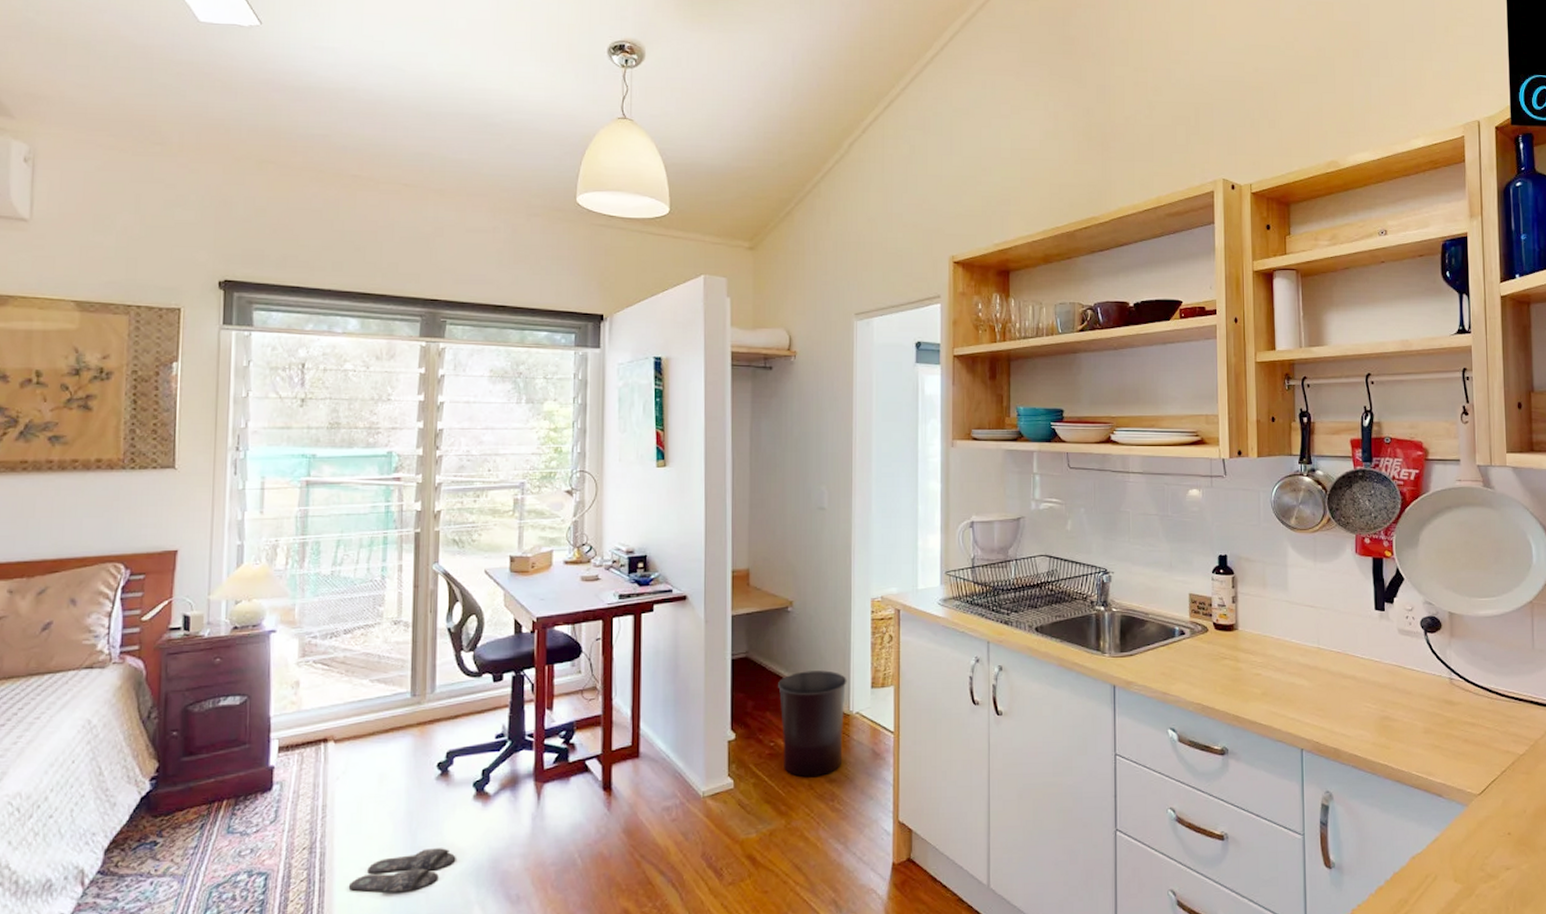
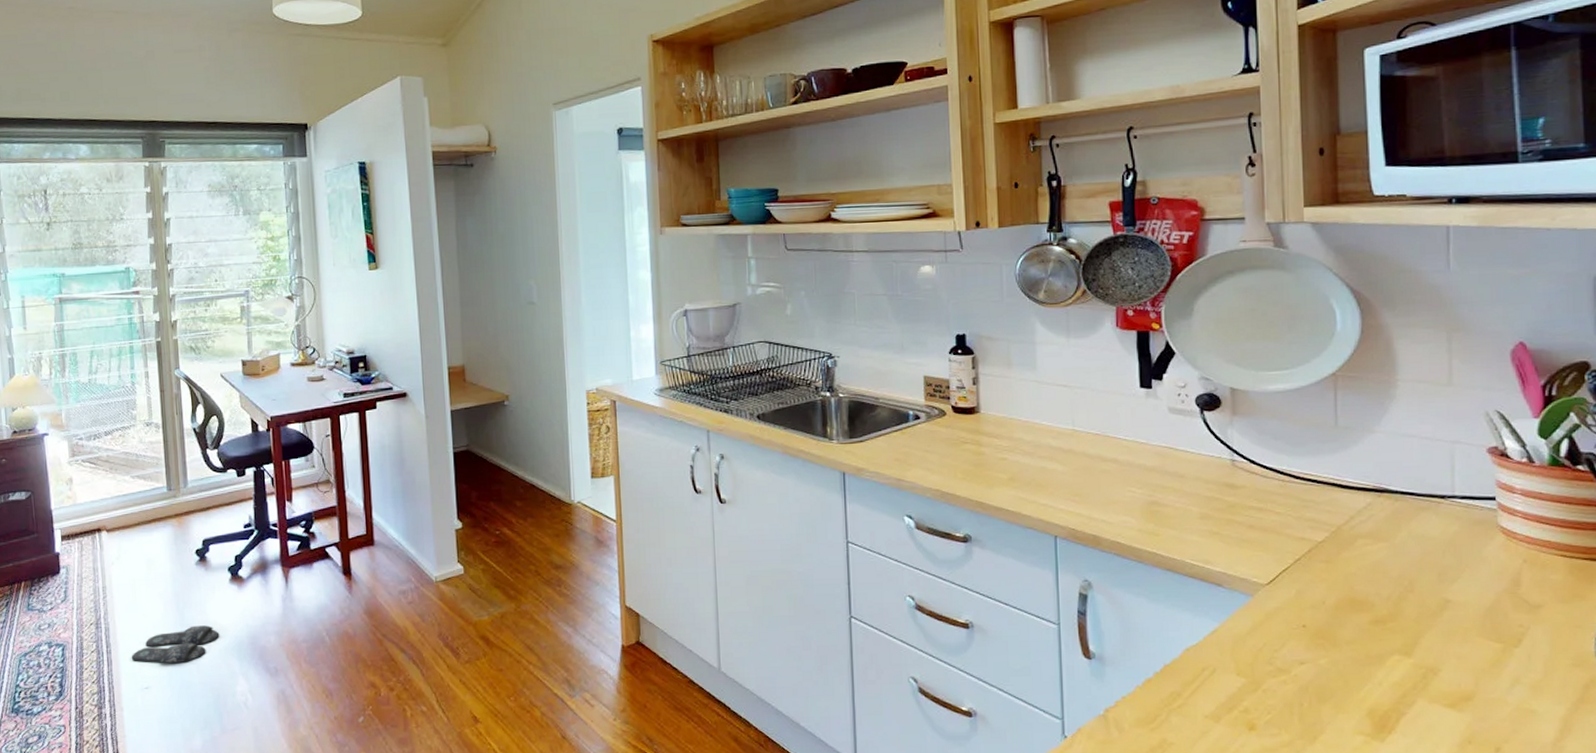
waste bin: present [778,670,847,778] -> none [500,461,567,564]

